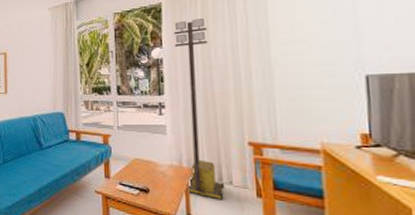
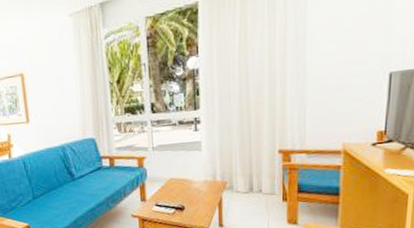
portable light tower: present [173,19,225,199] -> none [210,19,255,208]

